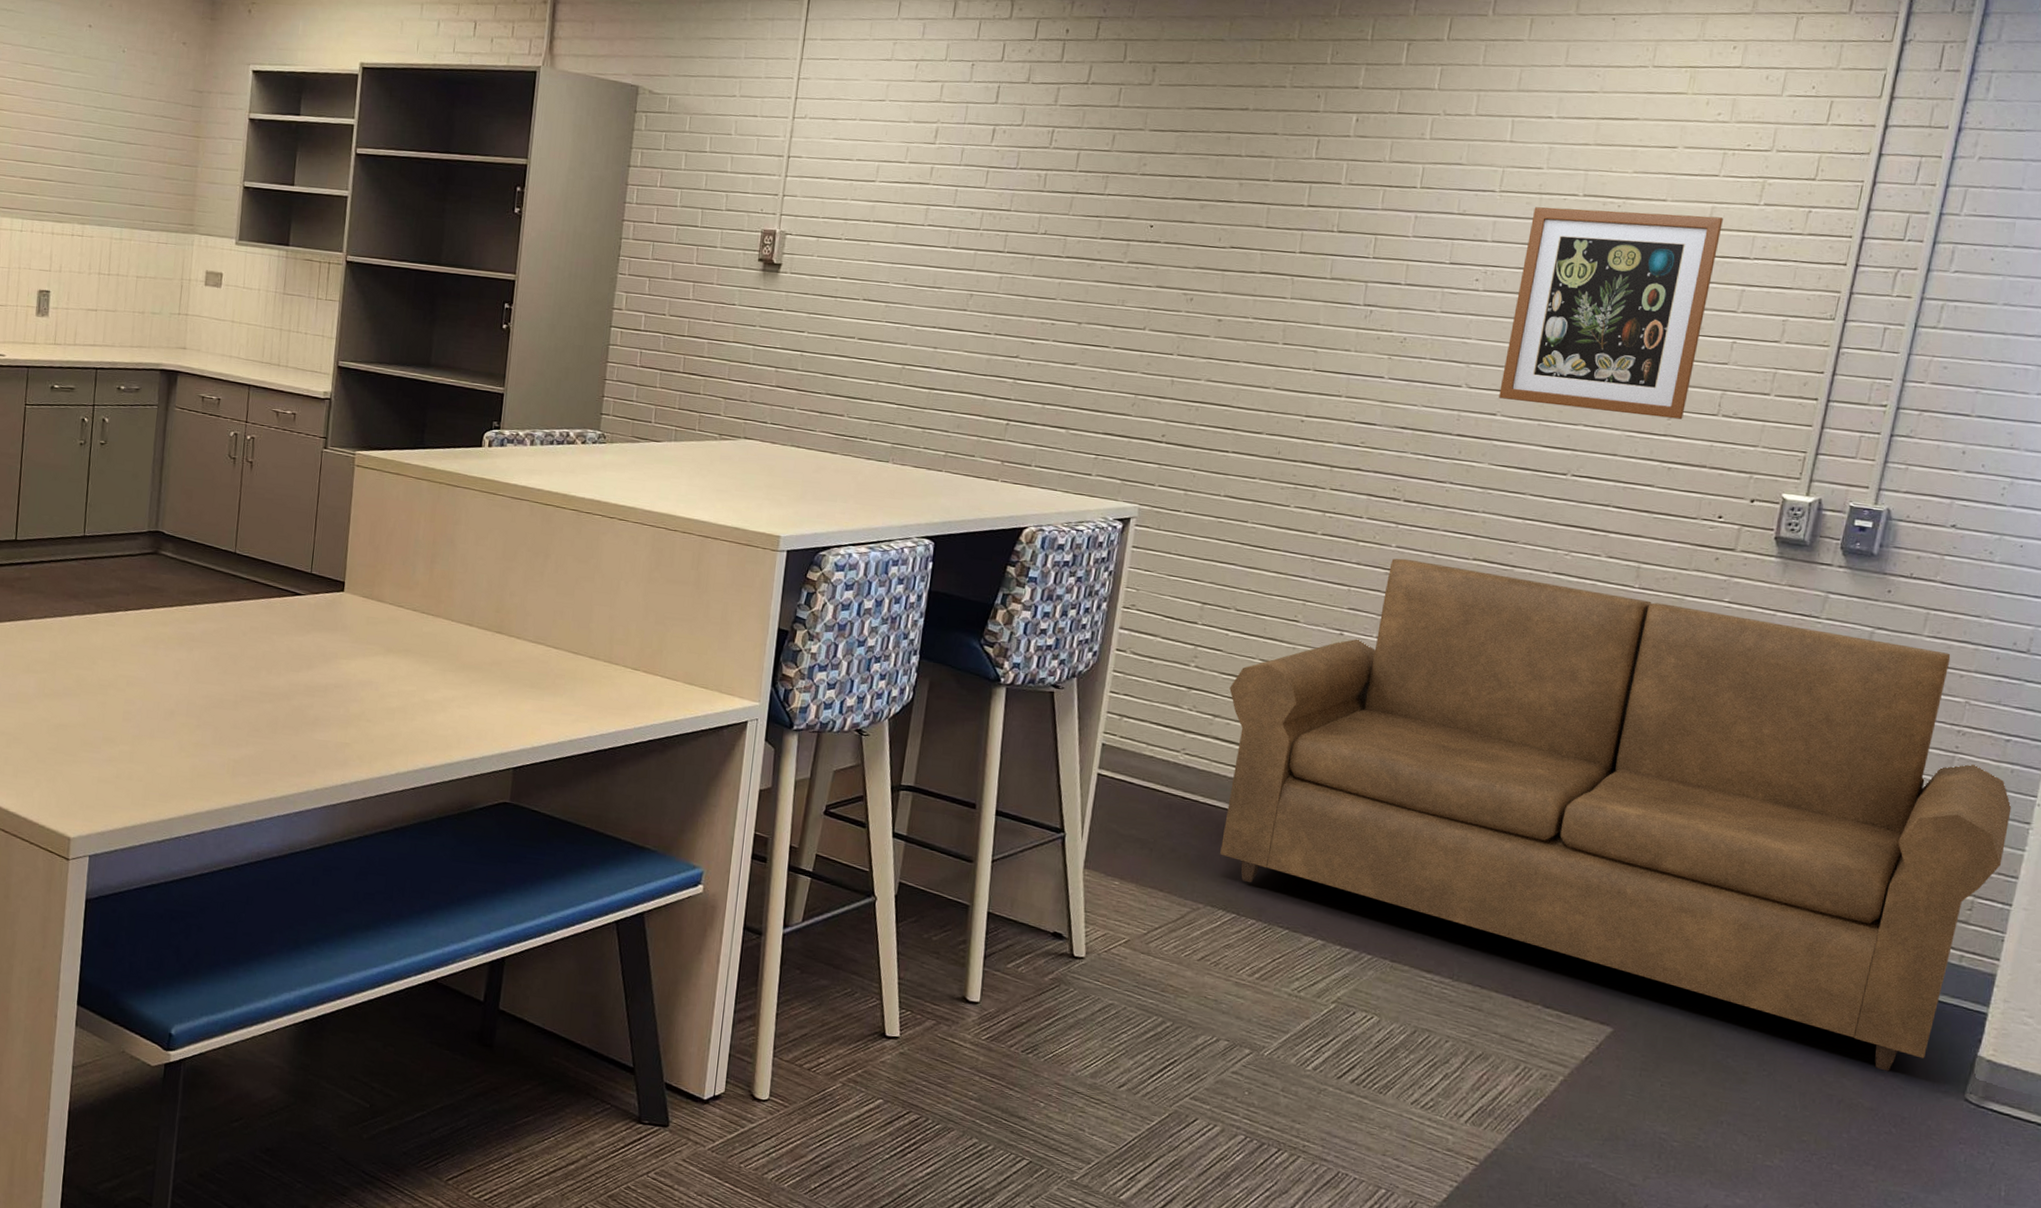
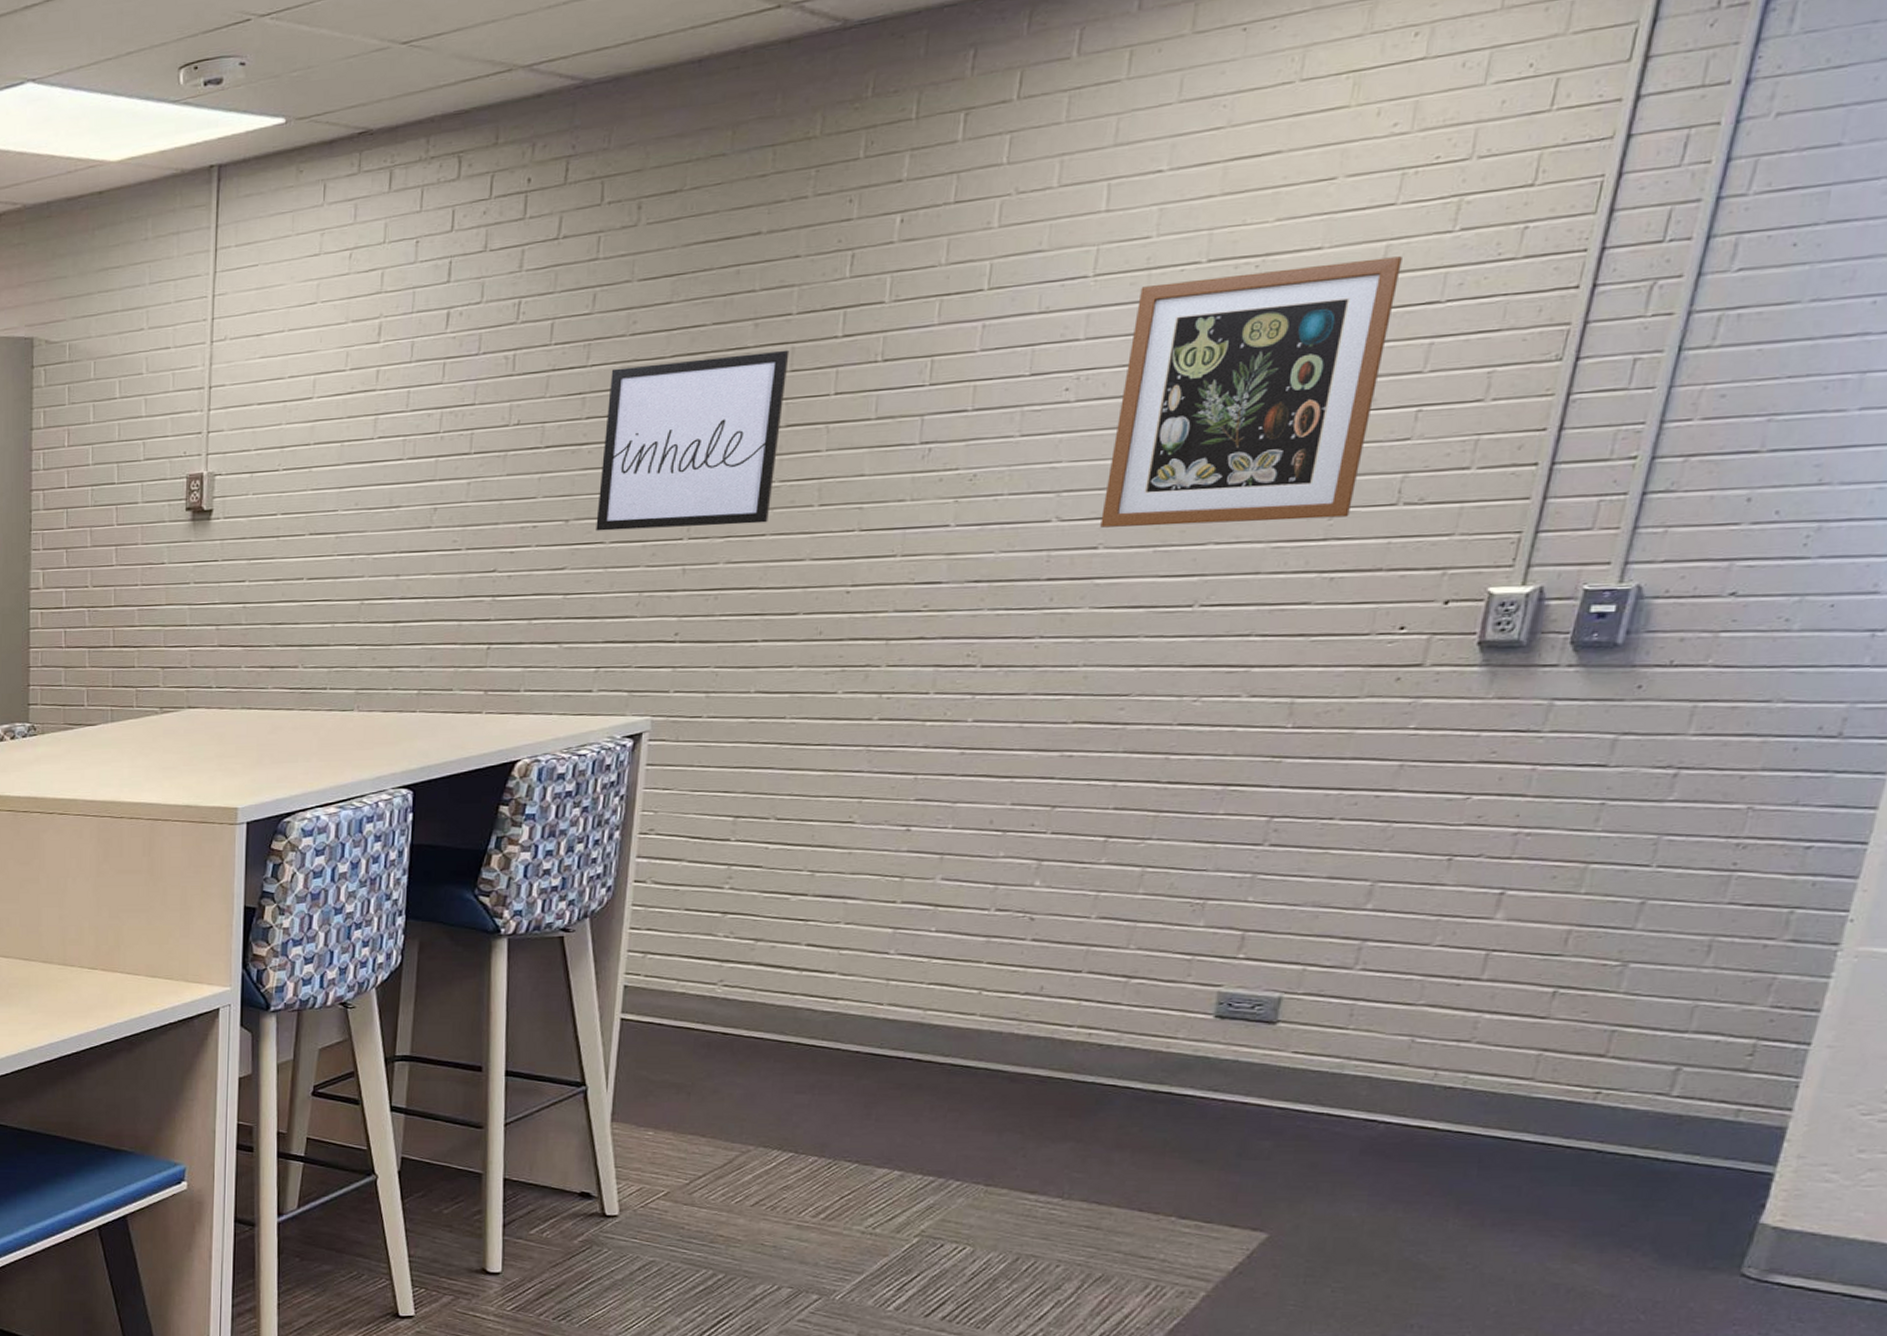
wall art: none [1103,200,1266,352] -> present [596,349,790,531]
sofa: present [1220,558,2012,1072] -> none [771,733,1813,1251]

